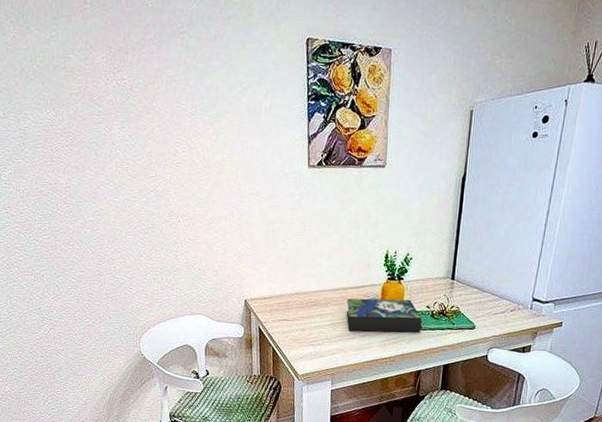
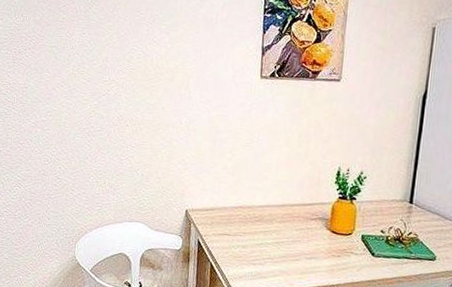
book: present [346,298,422,333] -> none [292,216,376,259]

